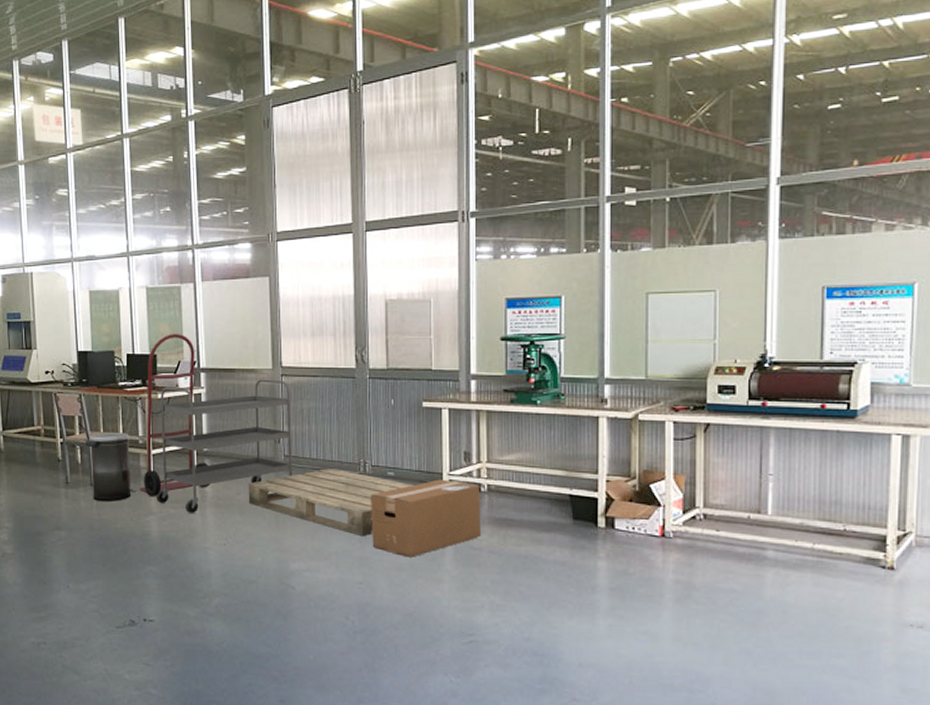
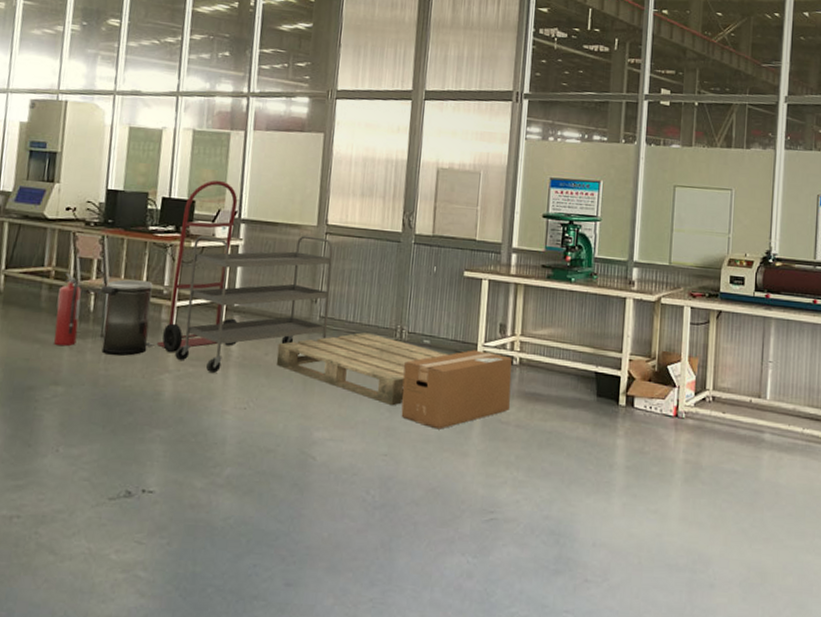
fire extinguisher: none [50,430,71,496] -> present [54,273,81,346]

